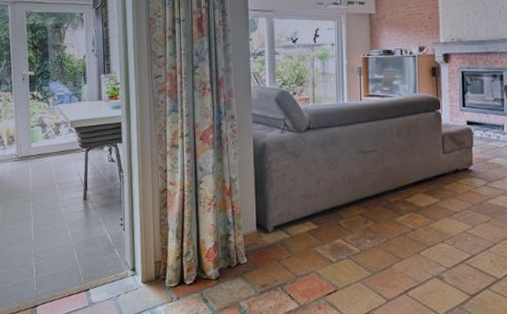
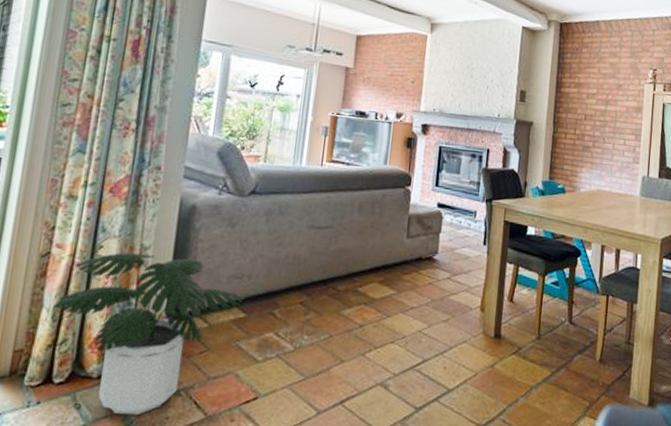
potted plant: none [176,184,315,306] -> present [53,252,245,416]

